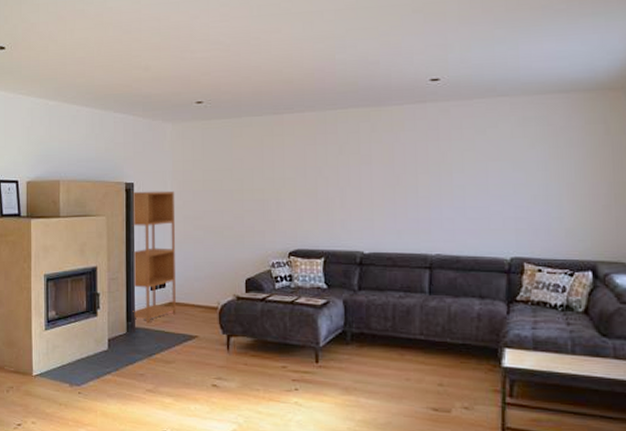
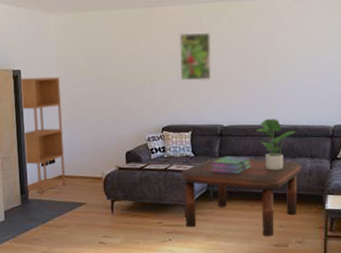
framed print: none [310,143,350,198] -> present [179,33,212,81]
coffee table: none [310,292,467,397] -> present [180,158,301,237]
stack of books: none [348,290,399,313] -> present [211,156,251,174]
potted plant: none [405,247,459,312] -> present [256,119,296,171]

